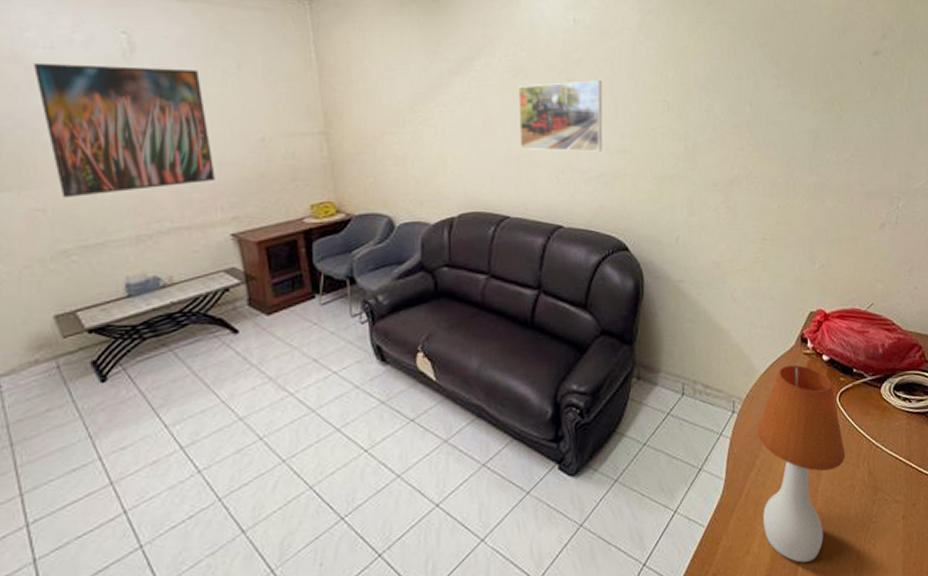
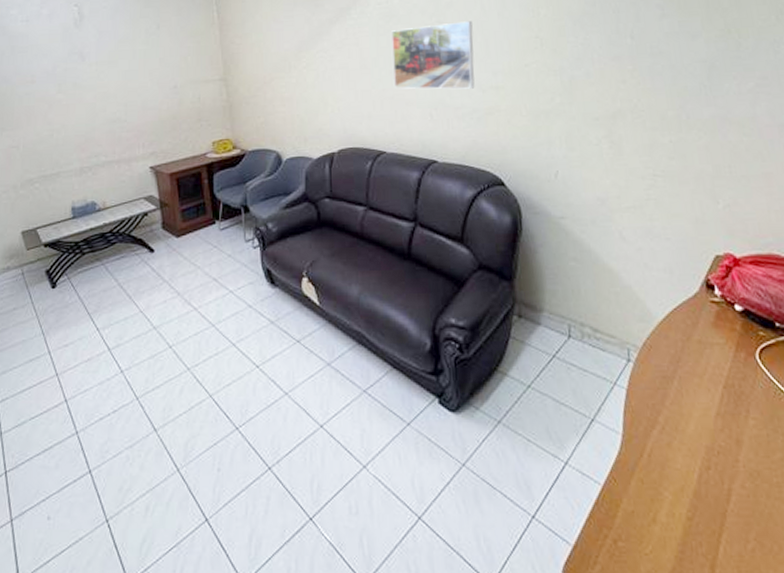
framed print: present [34,62,215,197] -> none [15,31,139,137]
table lamp: present [757,364,846,563] -> none [658,313,773,543]

